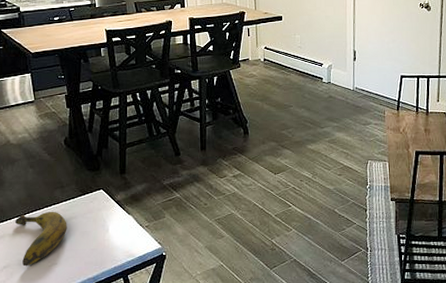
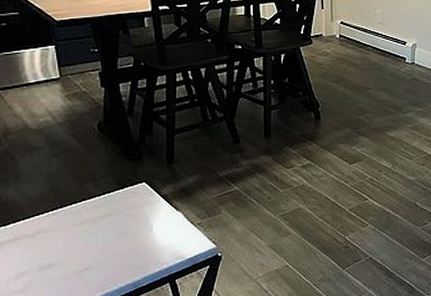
banana: present [14,211,67,267] -> none [34,207,101,273]

